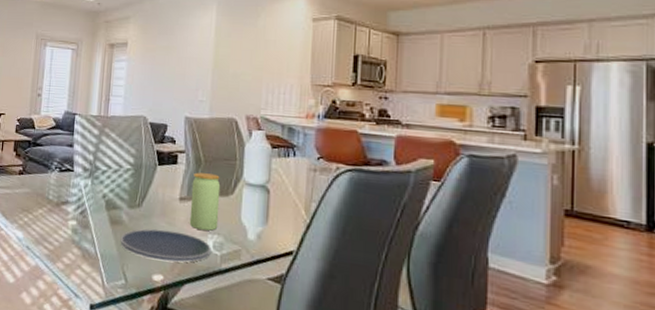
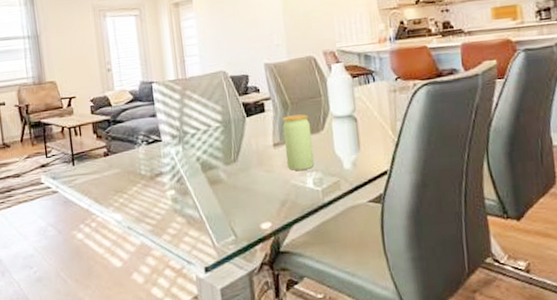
plate: present [120,229,211,263] -> none [222,177,313,210]

